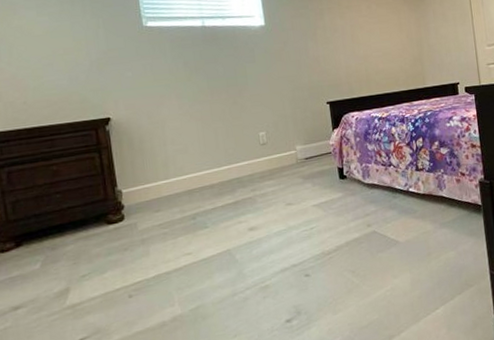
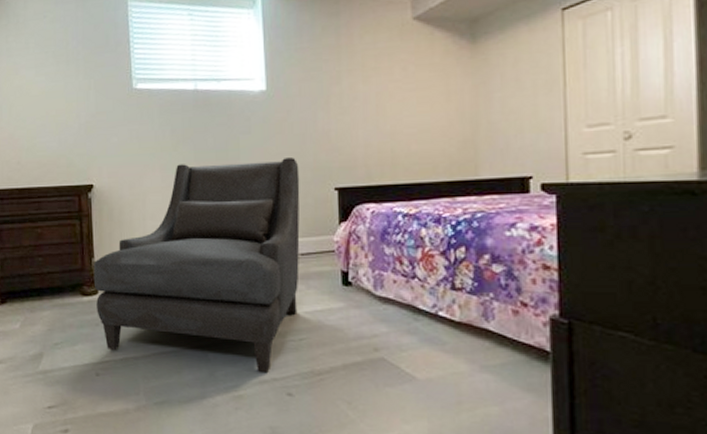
armchair: none [117,80,307,271] -> present [93,158,300,372]

